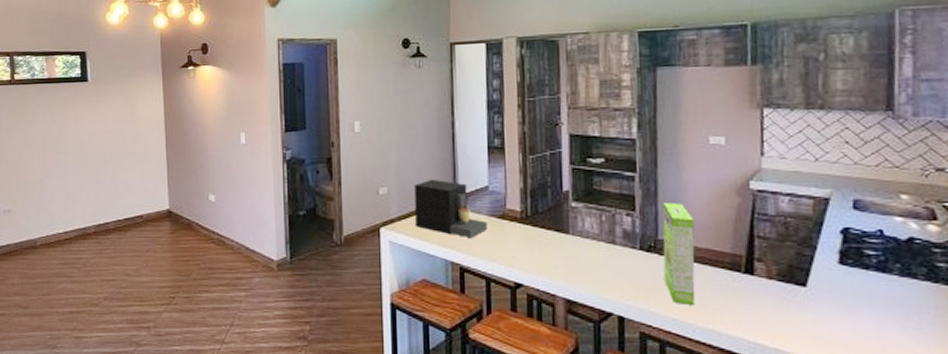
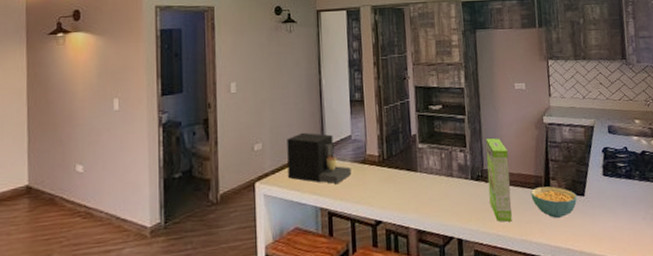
cereal bowl: none [724,269,795,310] -> present [530,186,578,219]

